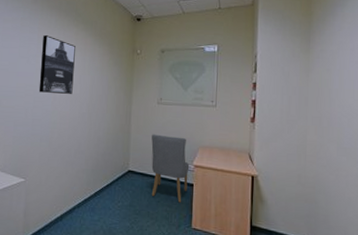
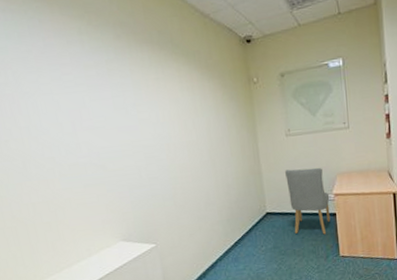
wall art: present [38,35,75,94] -> none [138,77,189,147]

